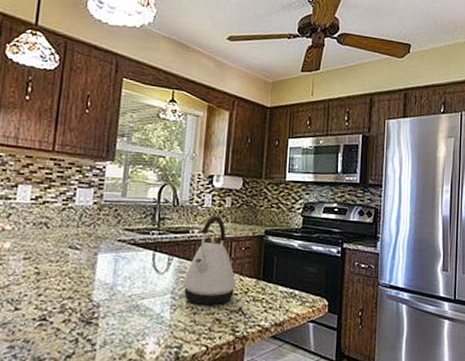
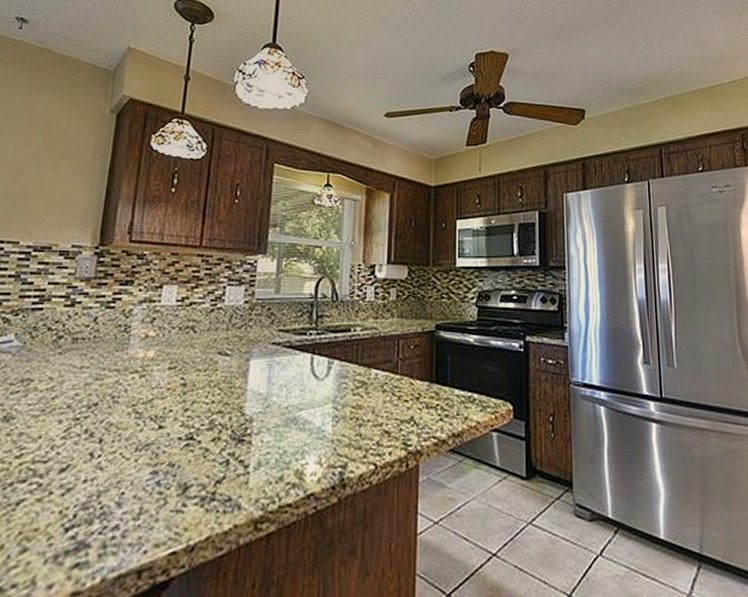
kettle: present [183,215,236,306] -> none [346,310,406,416]

